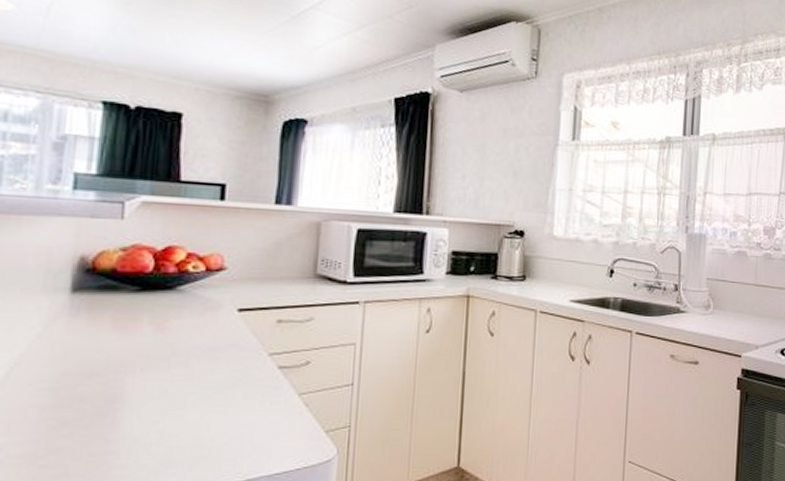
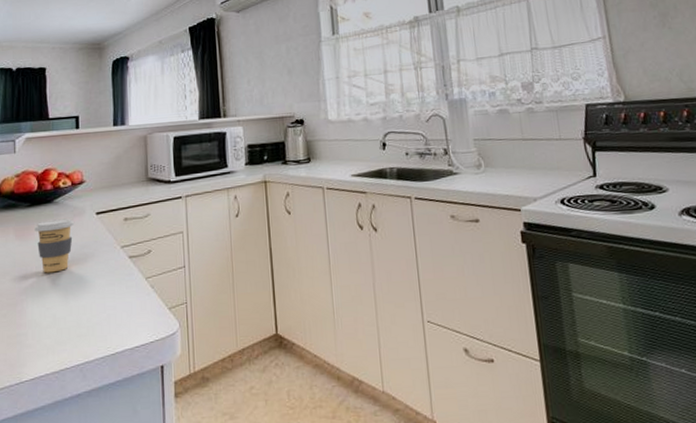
coffee cup: none [144,311,206,378] -> present [35,218,75,273]

